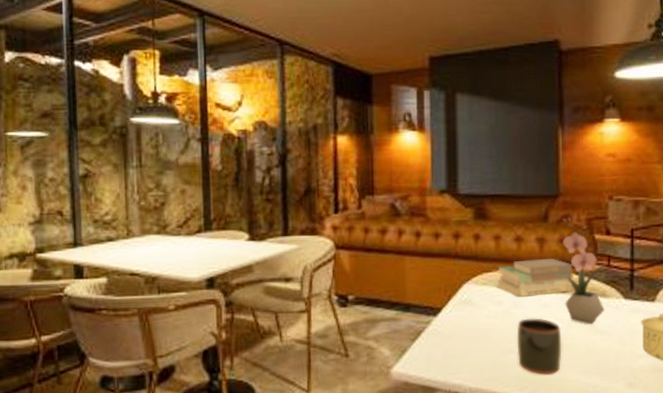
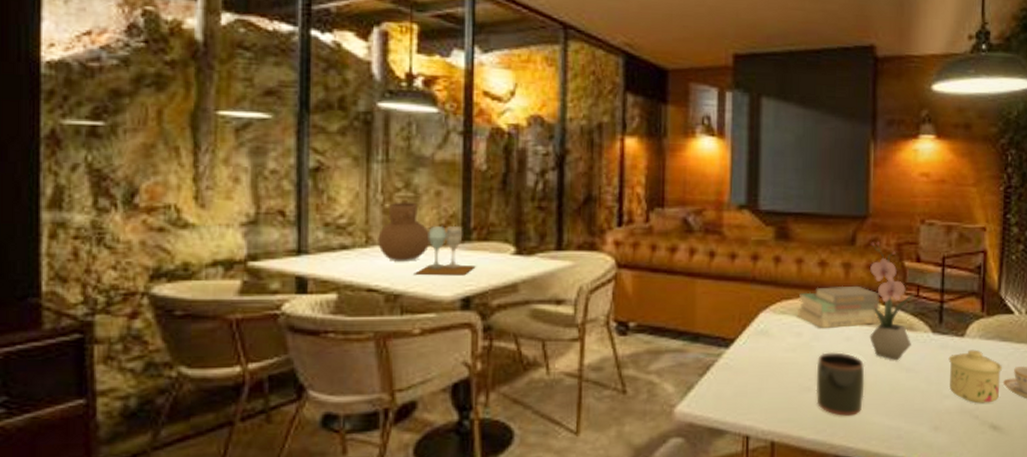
vase: none [136,199,179,249] -> present [378,202,431,260]
wineglass: none [167,217,217,260] -> present [414,225,476,276]

